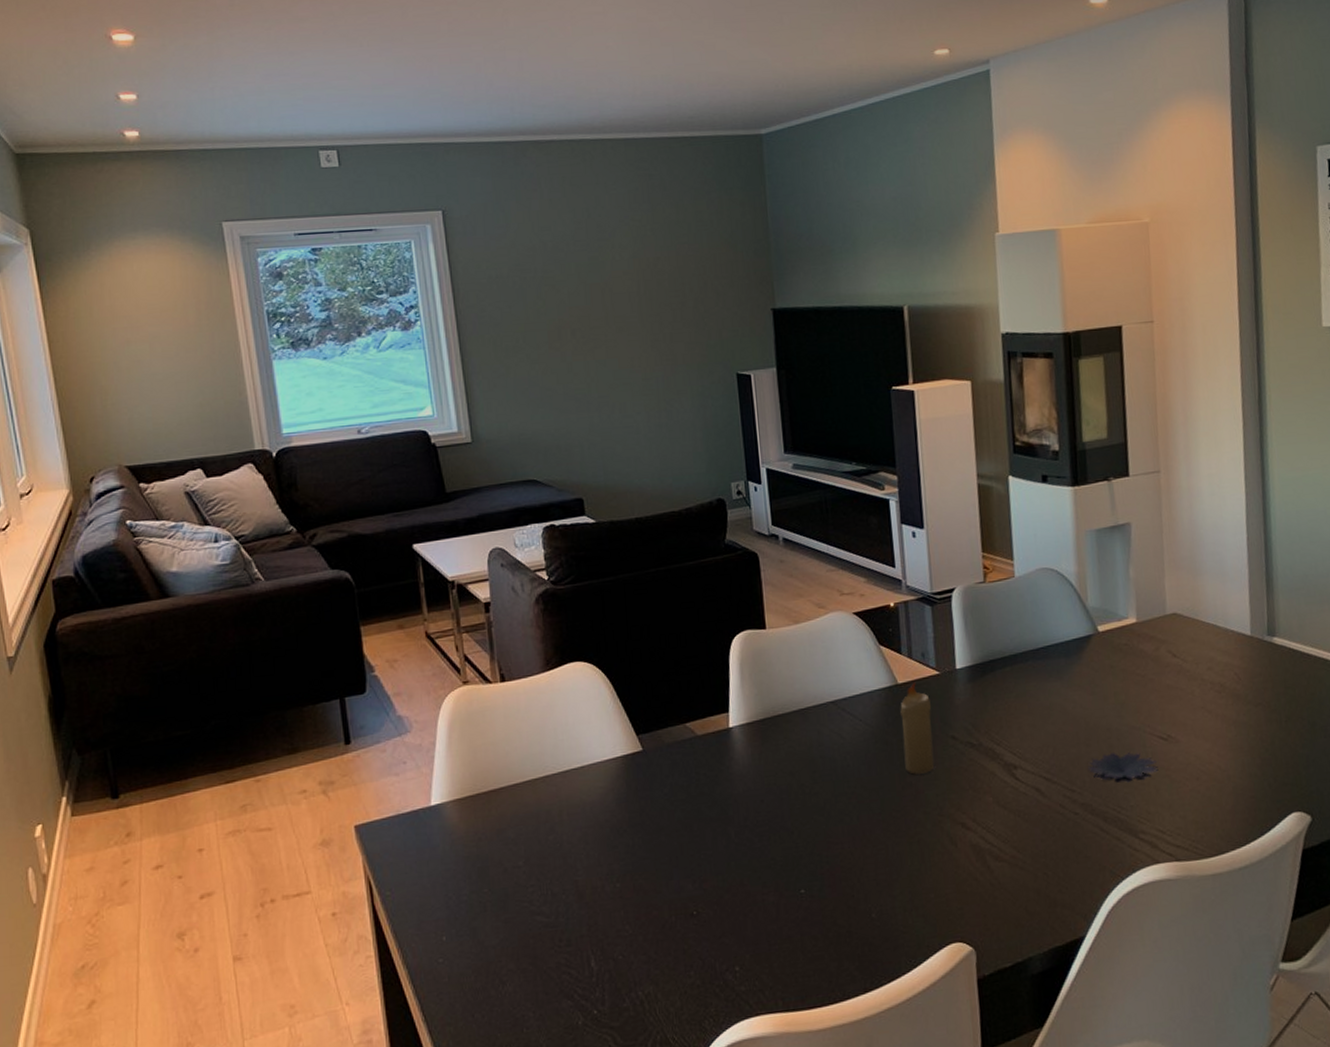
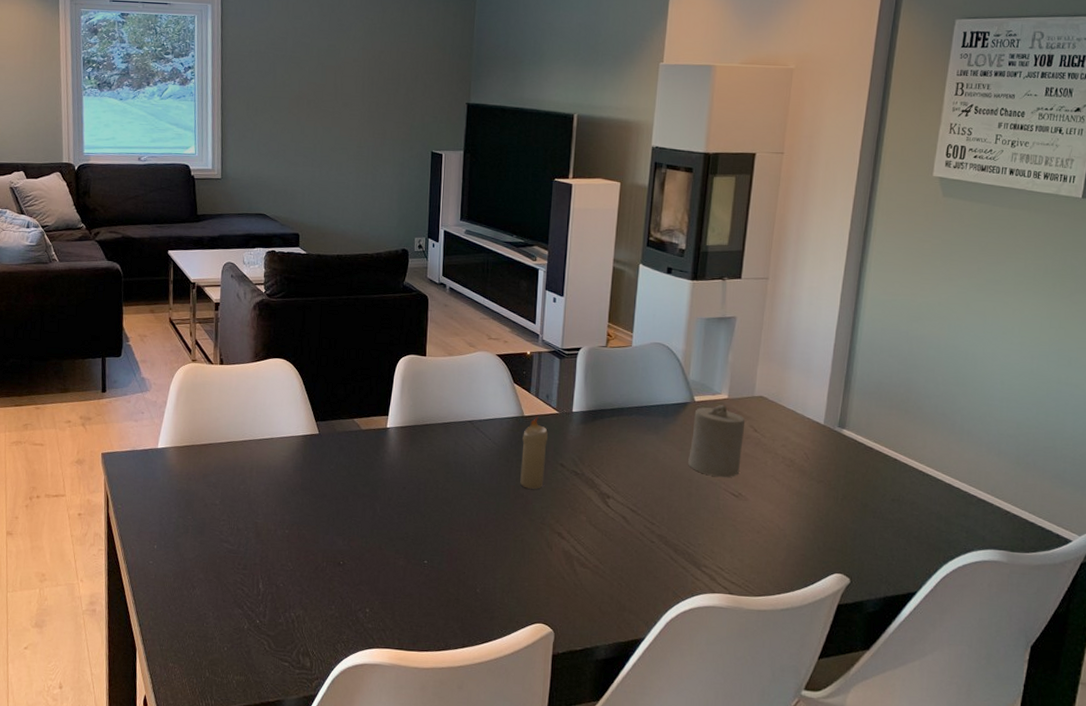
flower: present [1087,752,1159,783] -> none [667,499,727,525]
candle: none [1101,630,1164,720] -> present [688,404,745,478]

